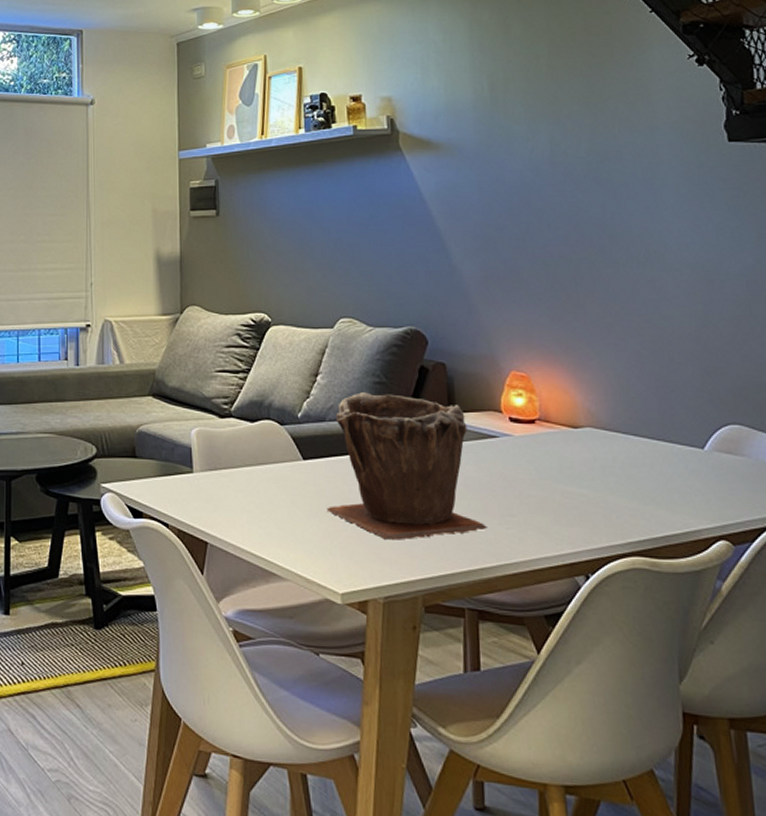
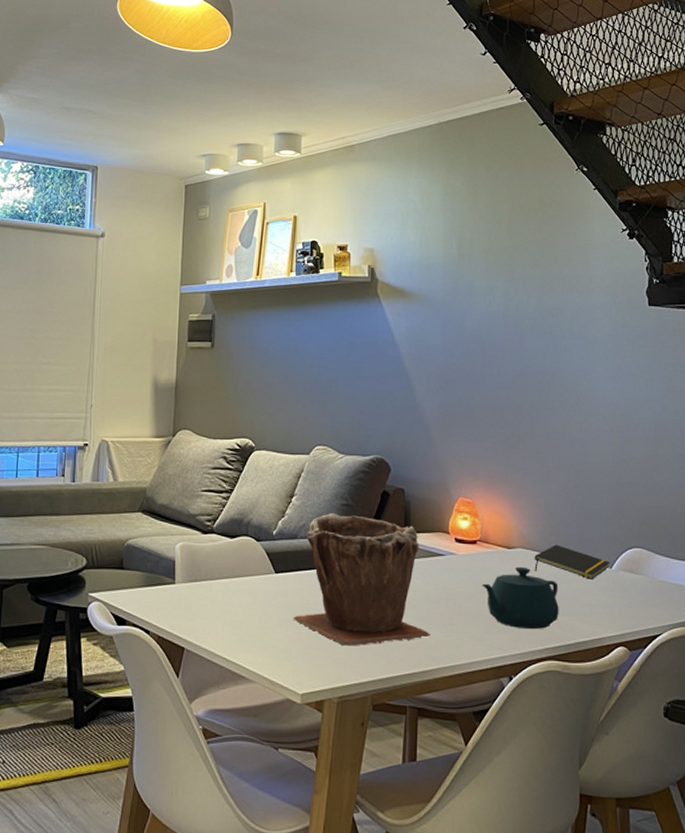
teapot: none [544,448,642,521] -> present [481,566,559,630]
notepad: none [606,422,702,462] -> present [534,544,610,579]

